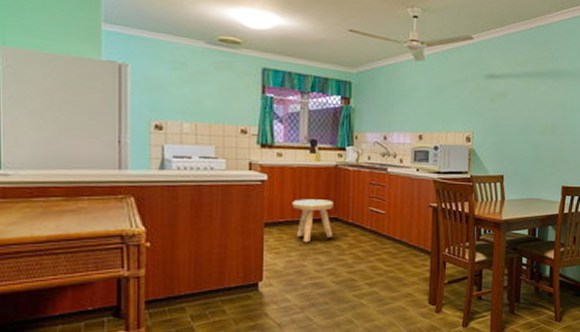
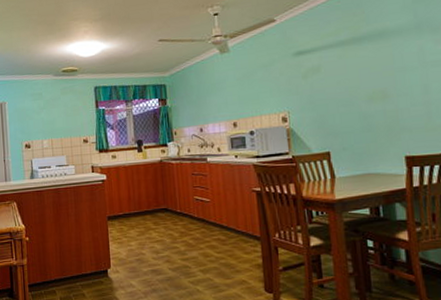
stool: present [292,199,333,243] -> none [128,192,164,233]

